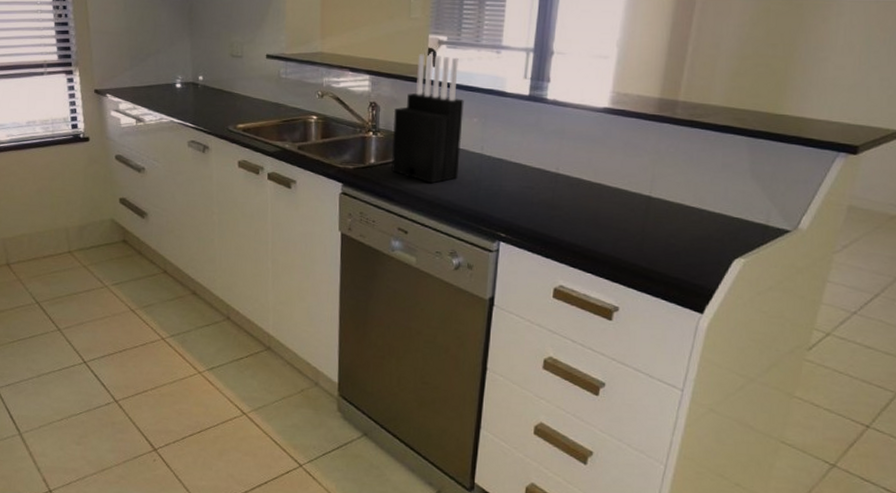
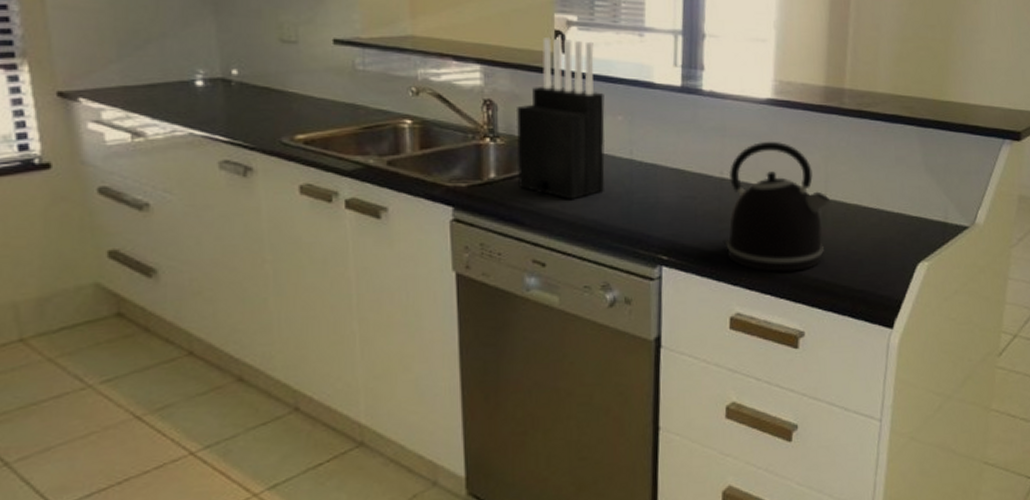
kettle: none [553,144,655,256] -> present [723,141,831,272]

